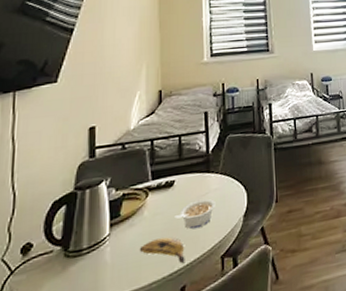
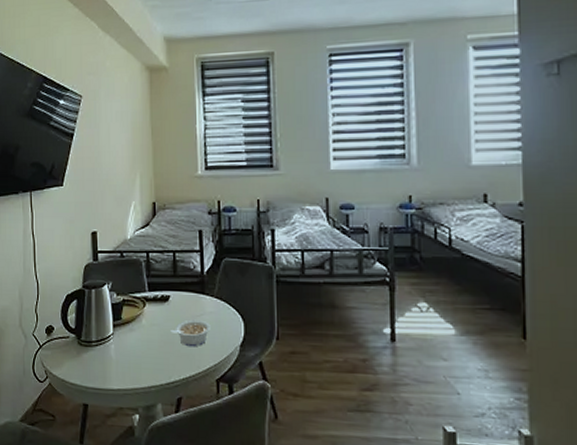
banana: present [139,237,185,263] -> none [139,348,181,376]

